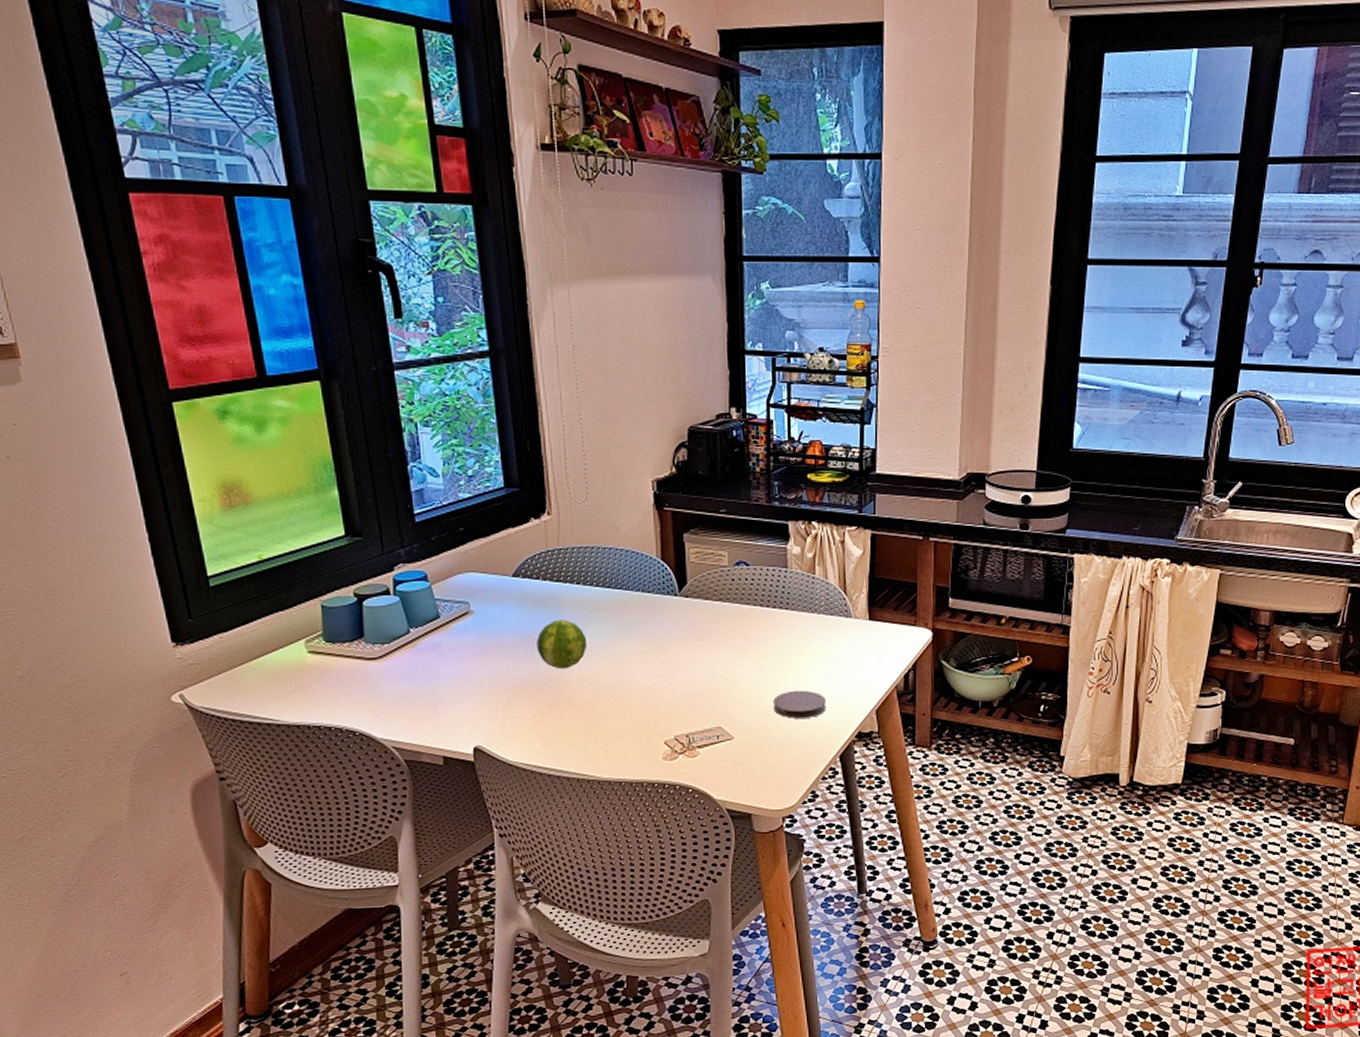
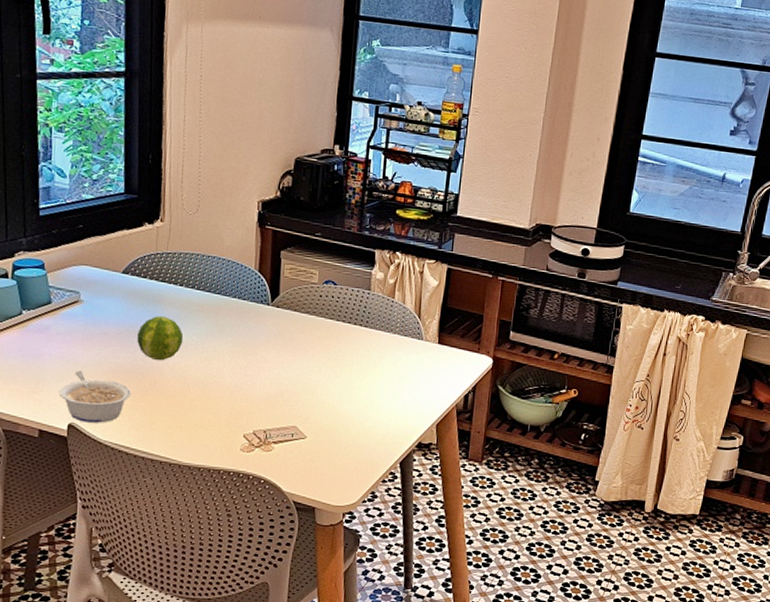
legume: none [459,688,537,744] -> present [59,370,131,423]
coaster: present [773,690,826,718] -> none [345,400,393,426]

